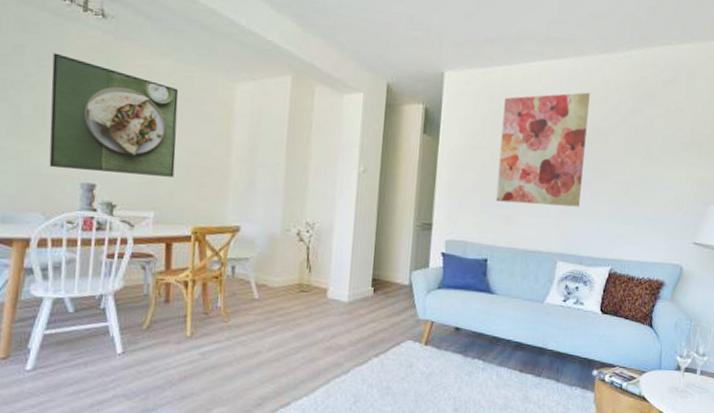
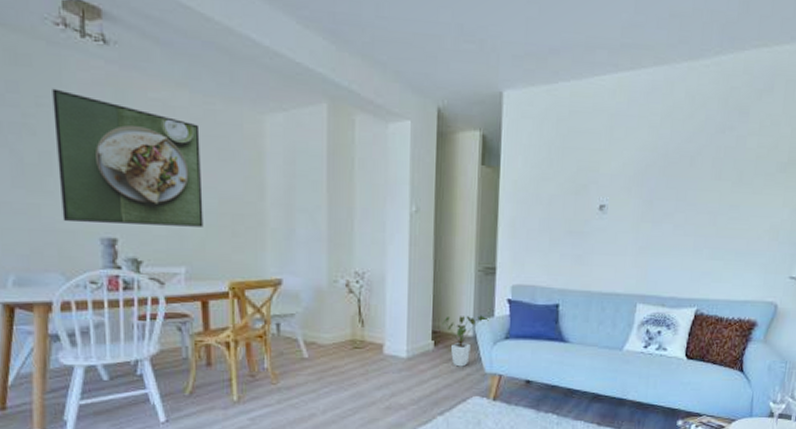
house plant: none [382,266,424,313] -> present [442,315,489,367]
wall art: present [496,92,590,207] -> none [566,108,672,242]

